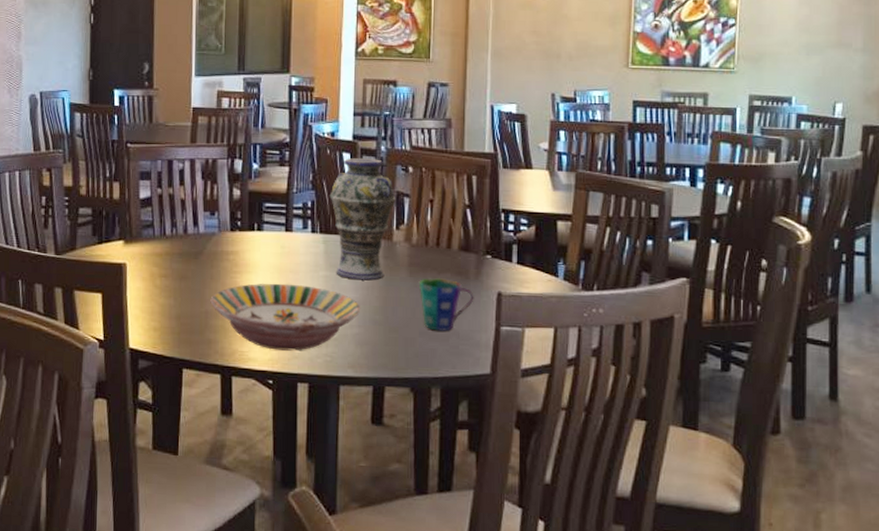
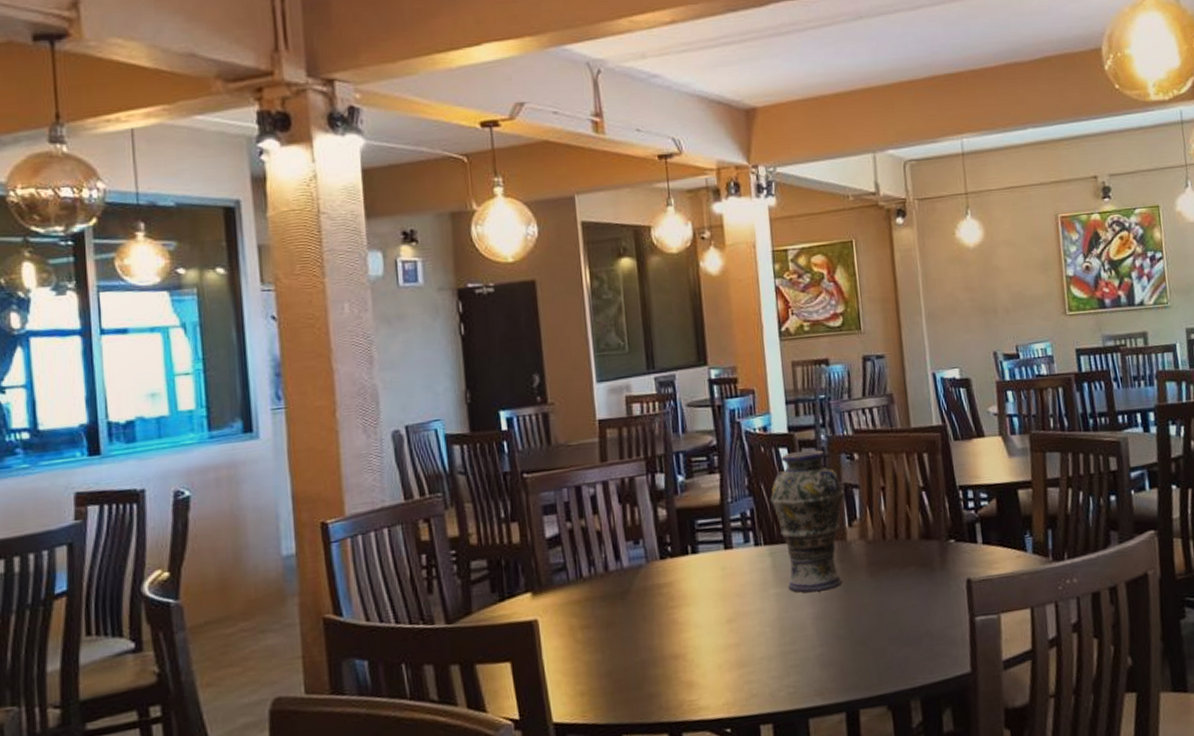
serving bowl: present [210,283,361,351] -> none [645,608,822,693]
cup: present [420,278,474,331] -> none [882,573,943,635]

